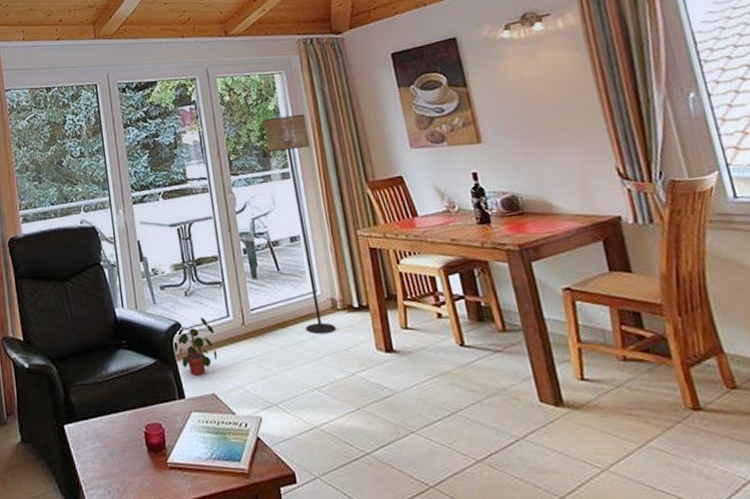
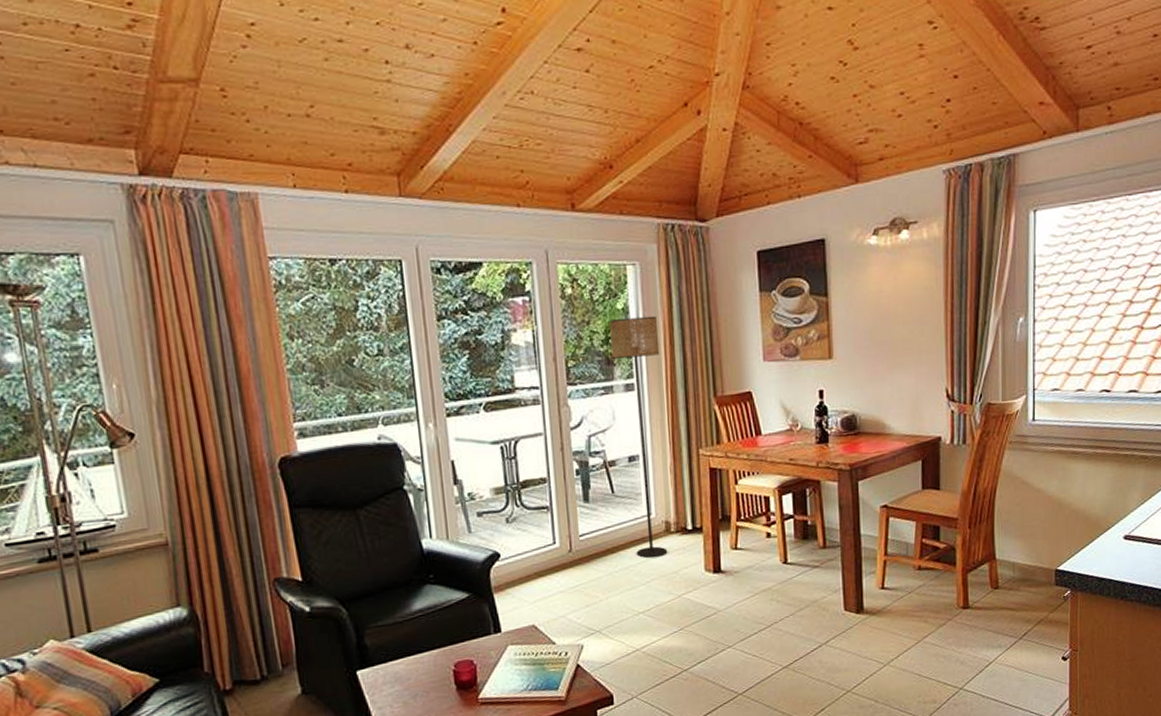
potted plant: present [172,317,218,375] -> none [489,545,540,608]

